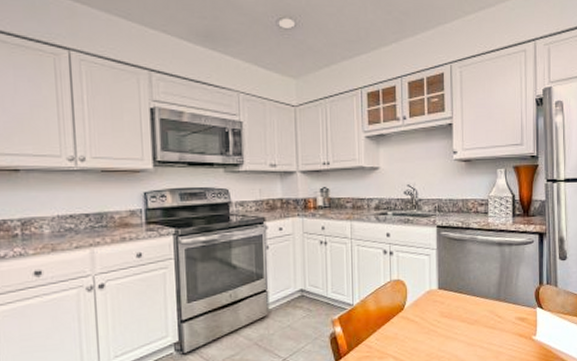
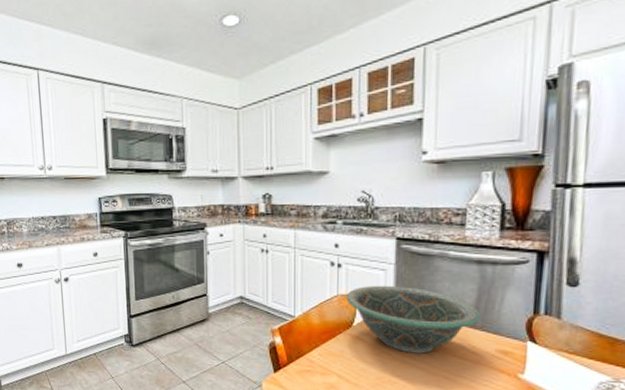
decorative bowl: none [398,268,503,329] -> present [346,285,481,354]

